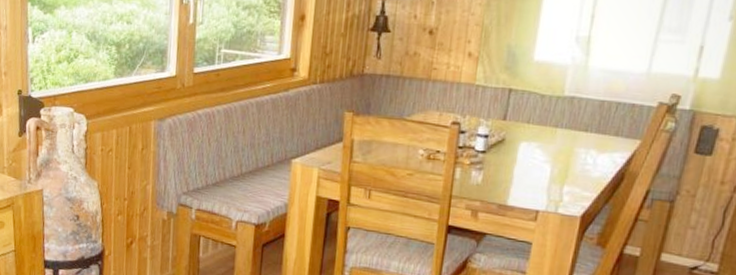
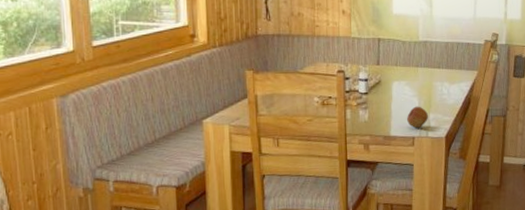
fruit: none [532,174,563,201] -> present [407,106,429,129]

